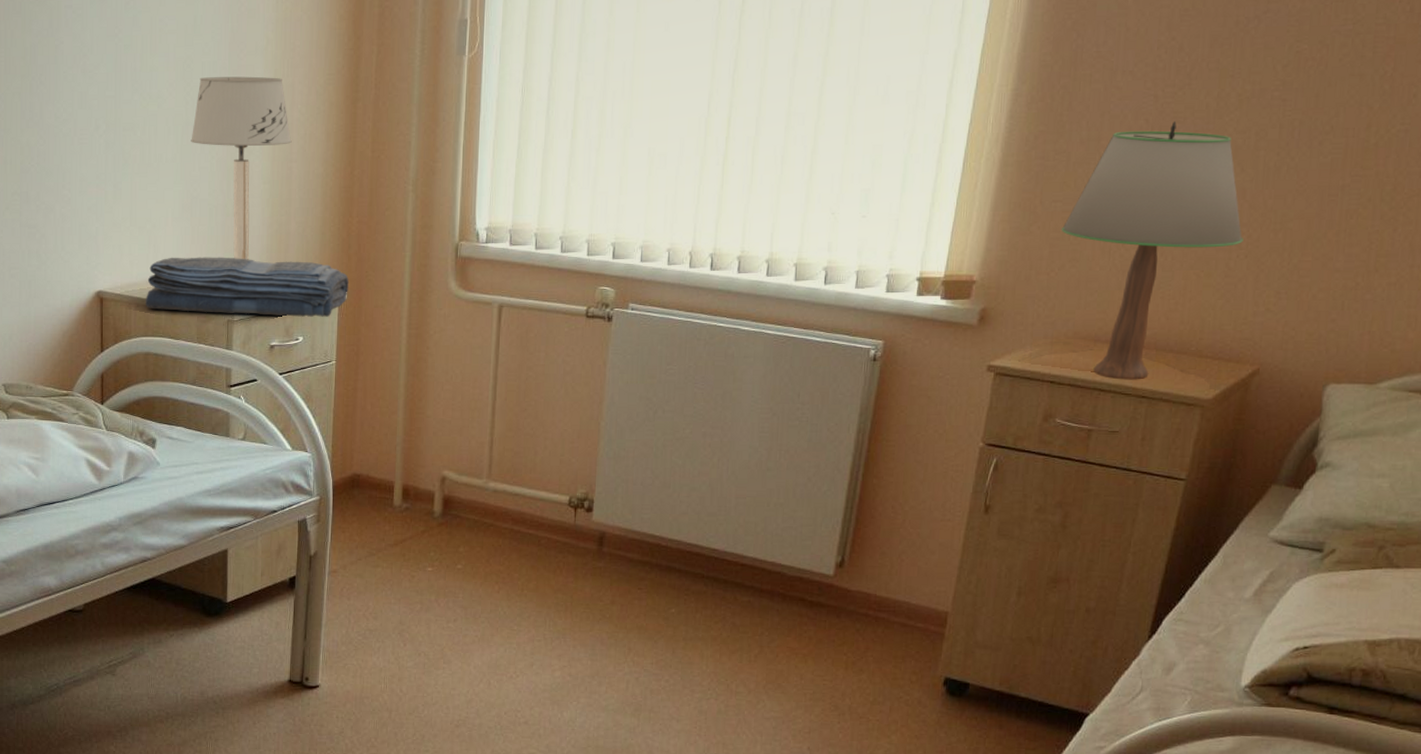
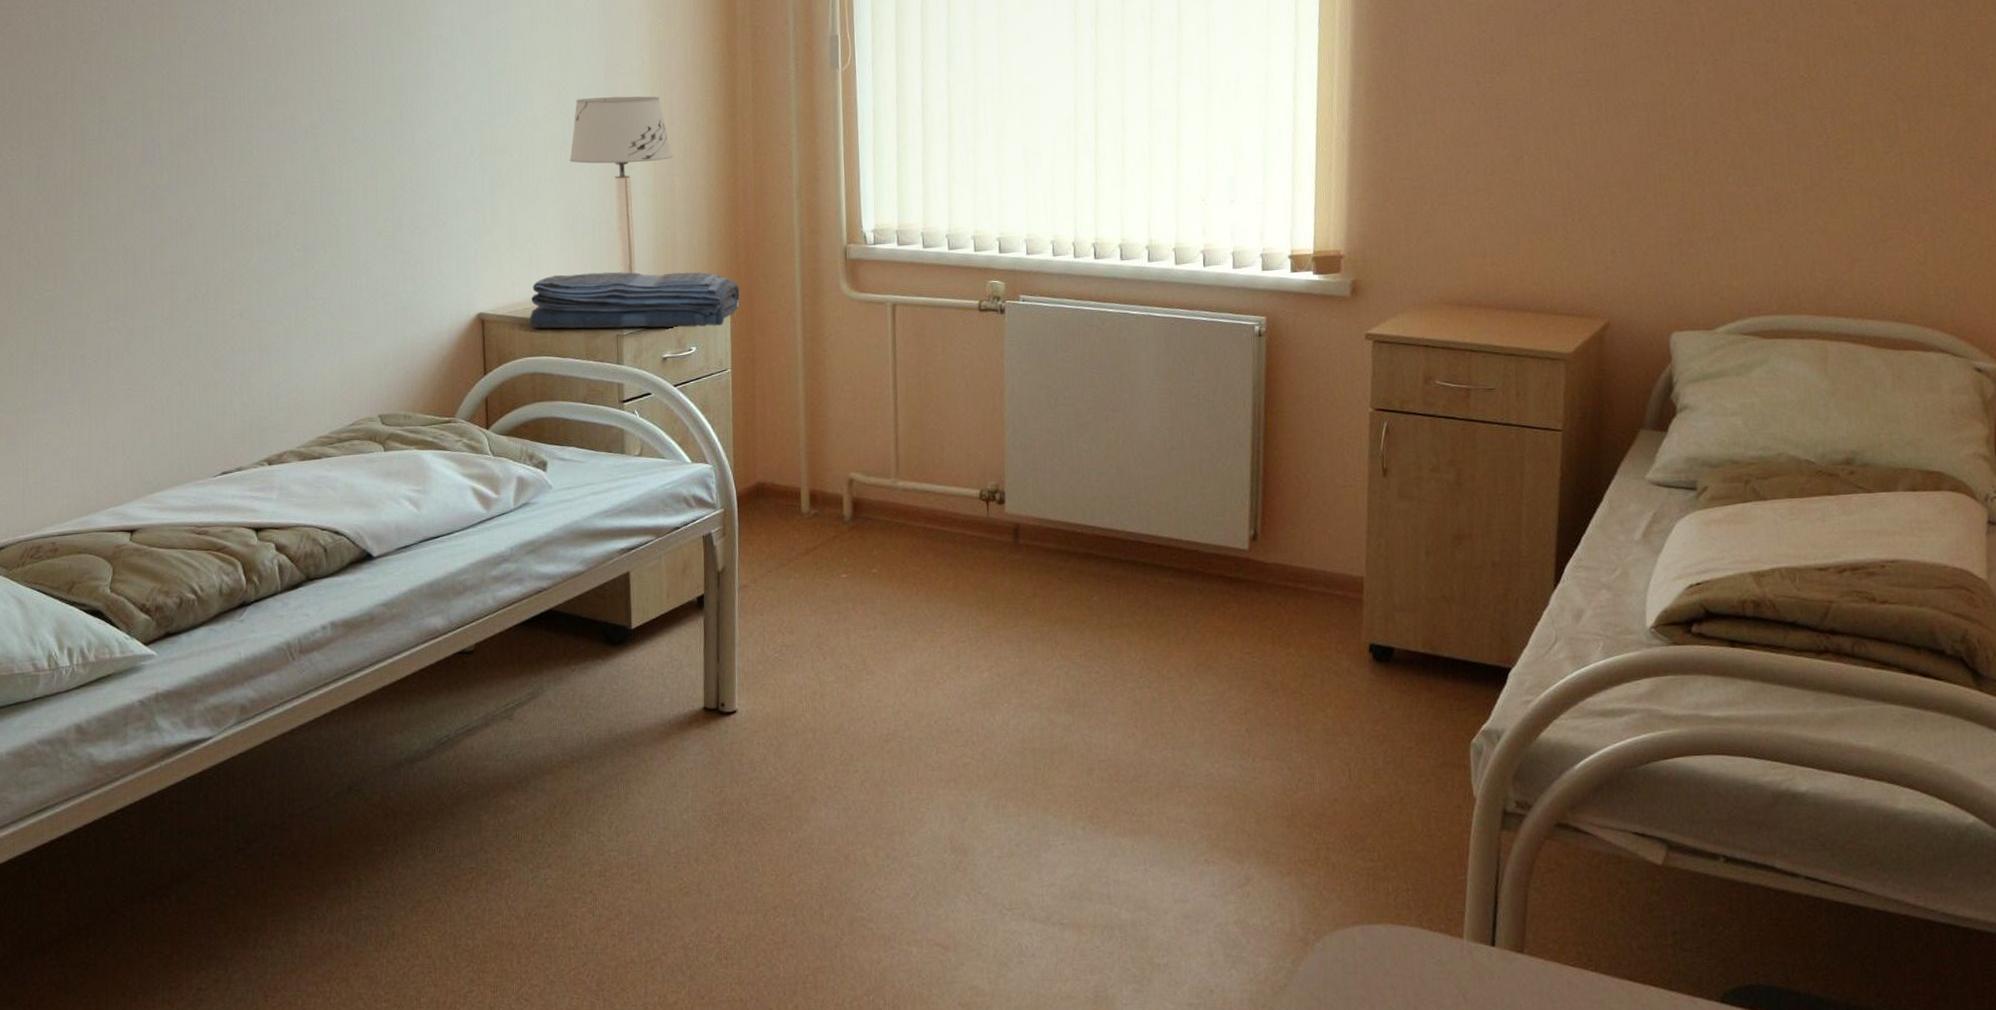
table lamp: present [1061,121,1244,380] -> none [1412,103,1575,340]

